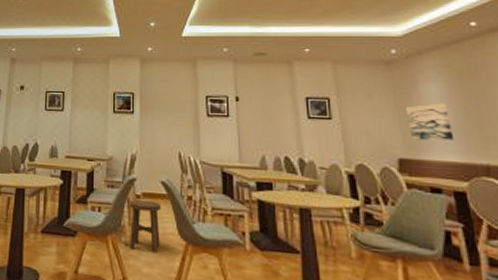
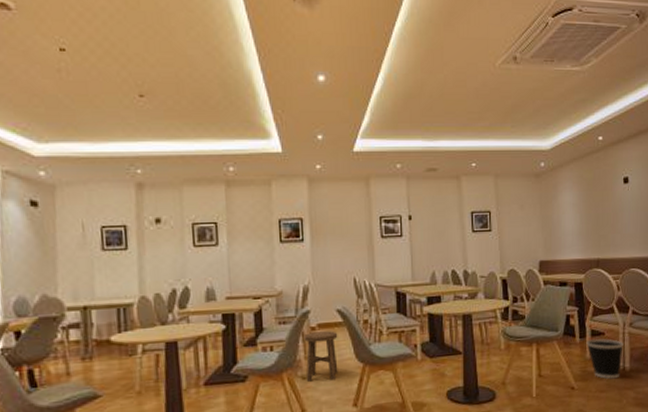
wall art: present [406,103,455,141] -> none [548,210,579,244]

